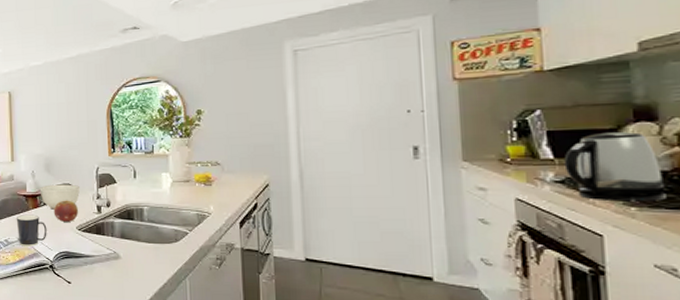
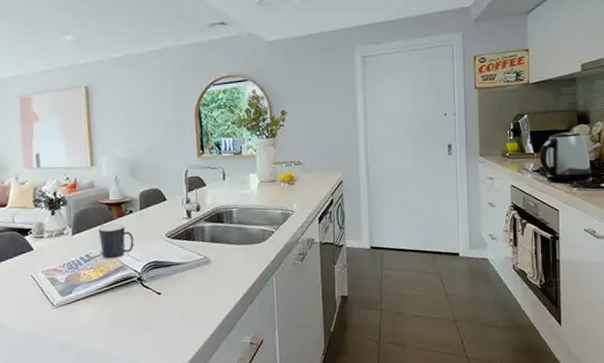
bowl: present [39,184,80,210] -> none [124,189,168,218]
fruit: present [53,200,79,222] -> none [140,206,168,230]

